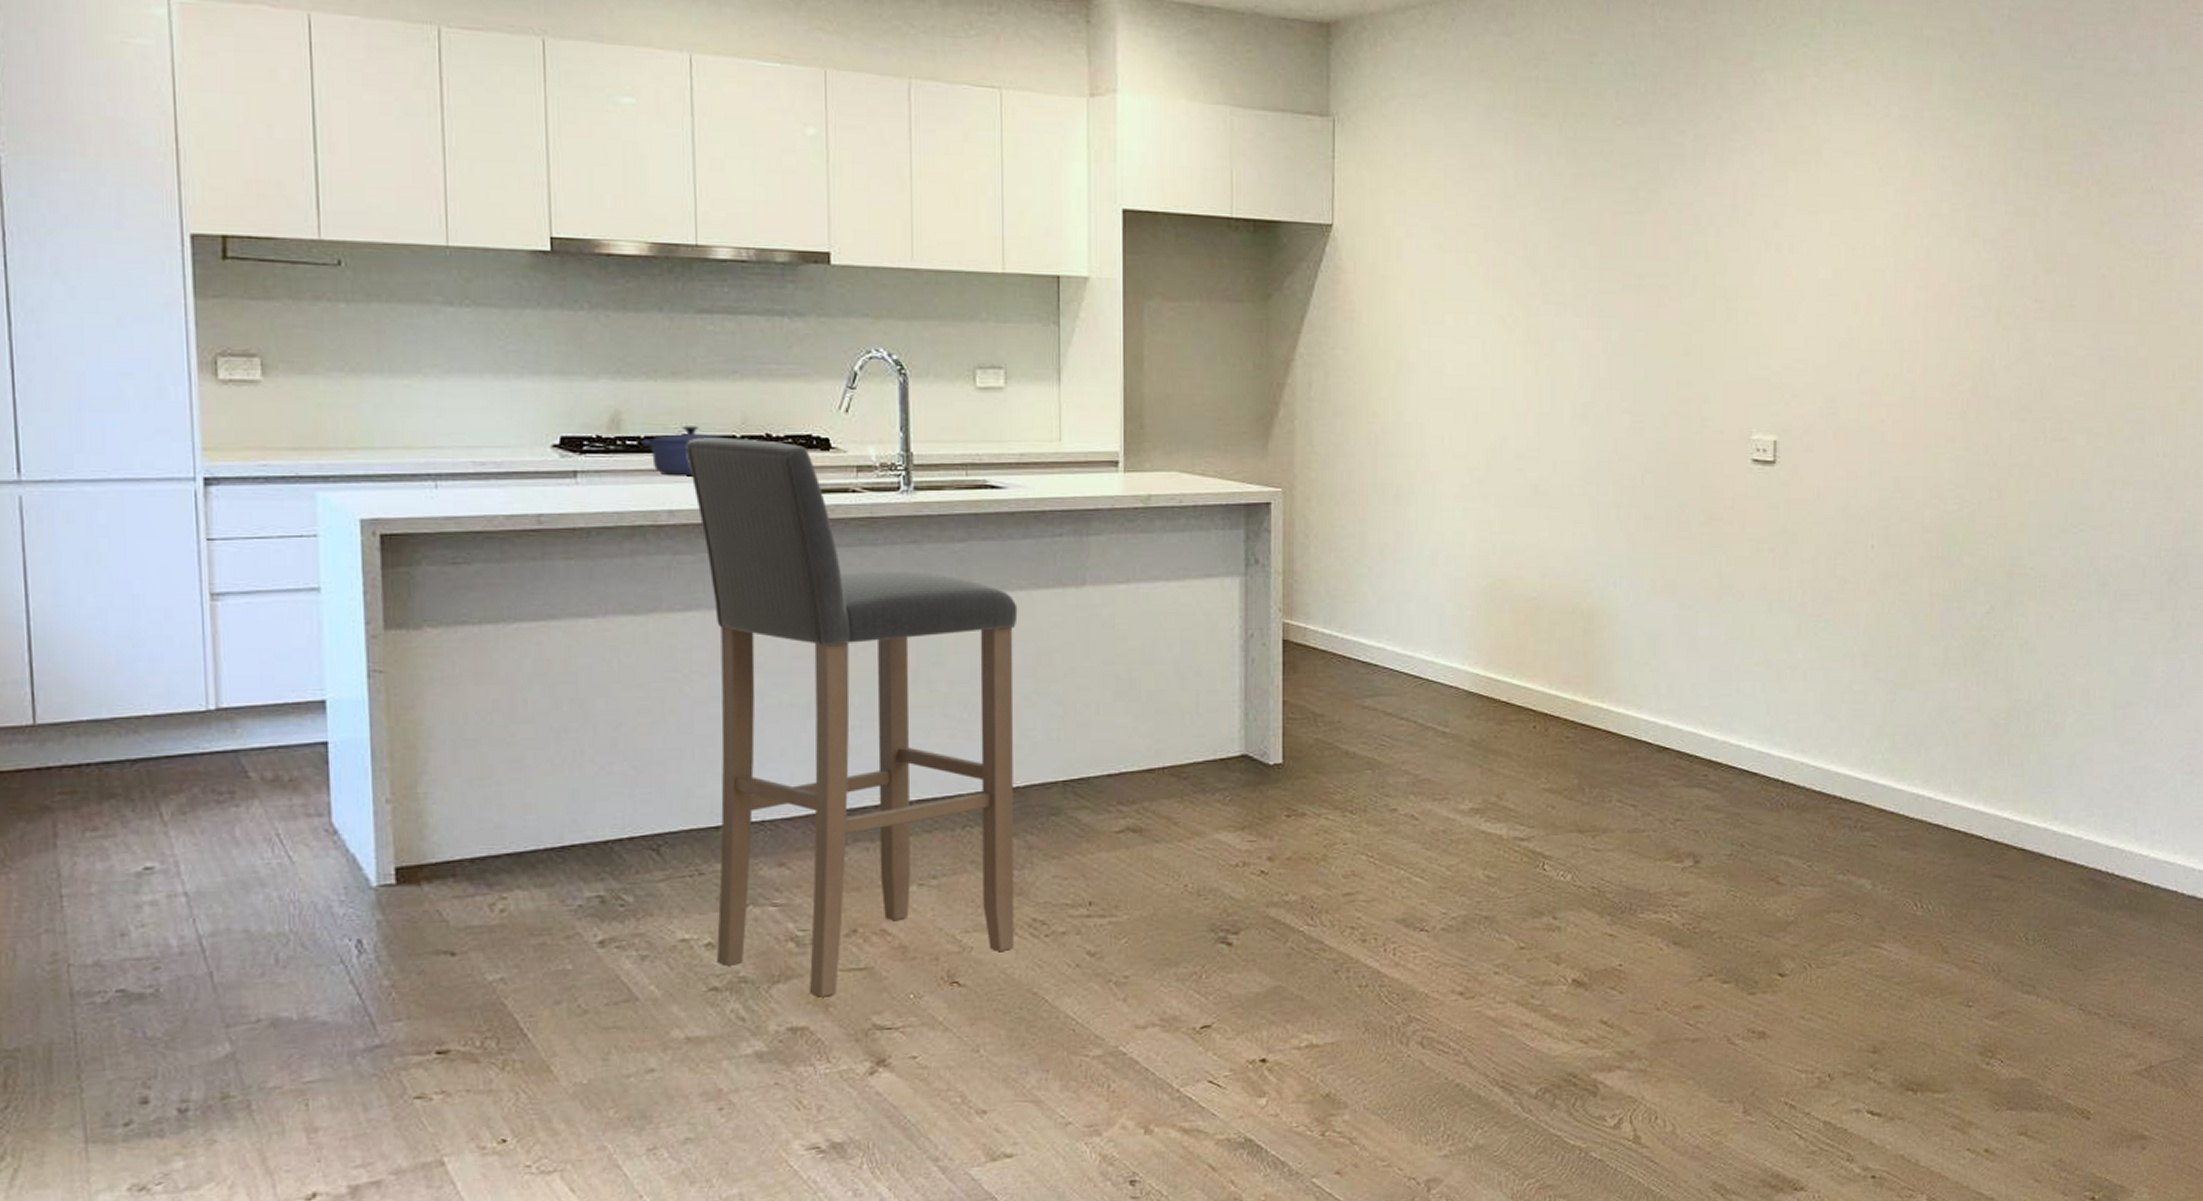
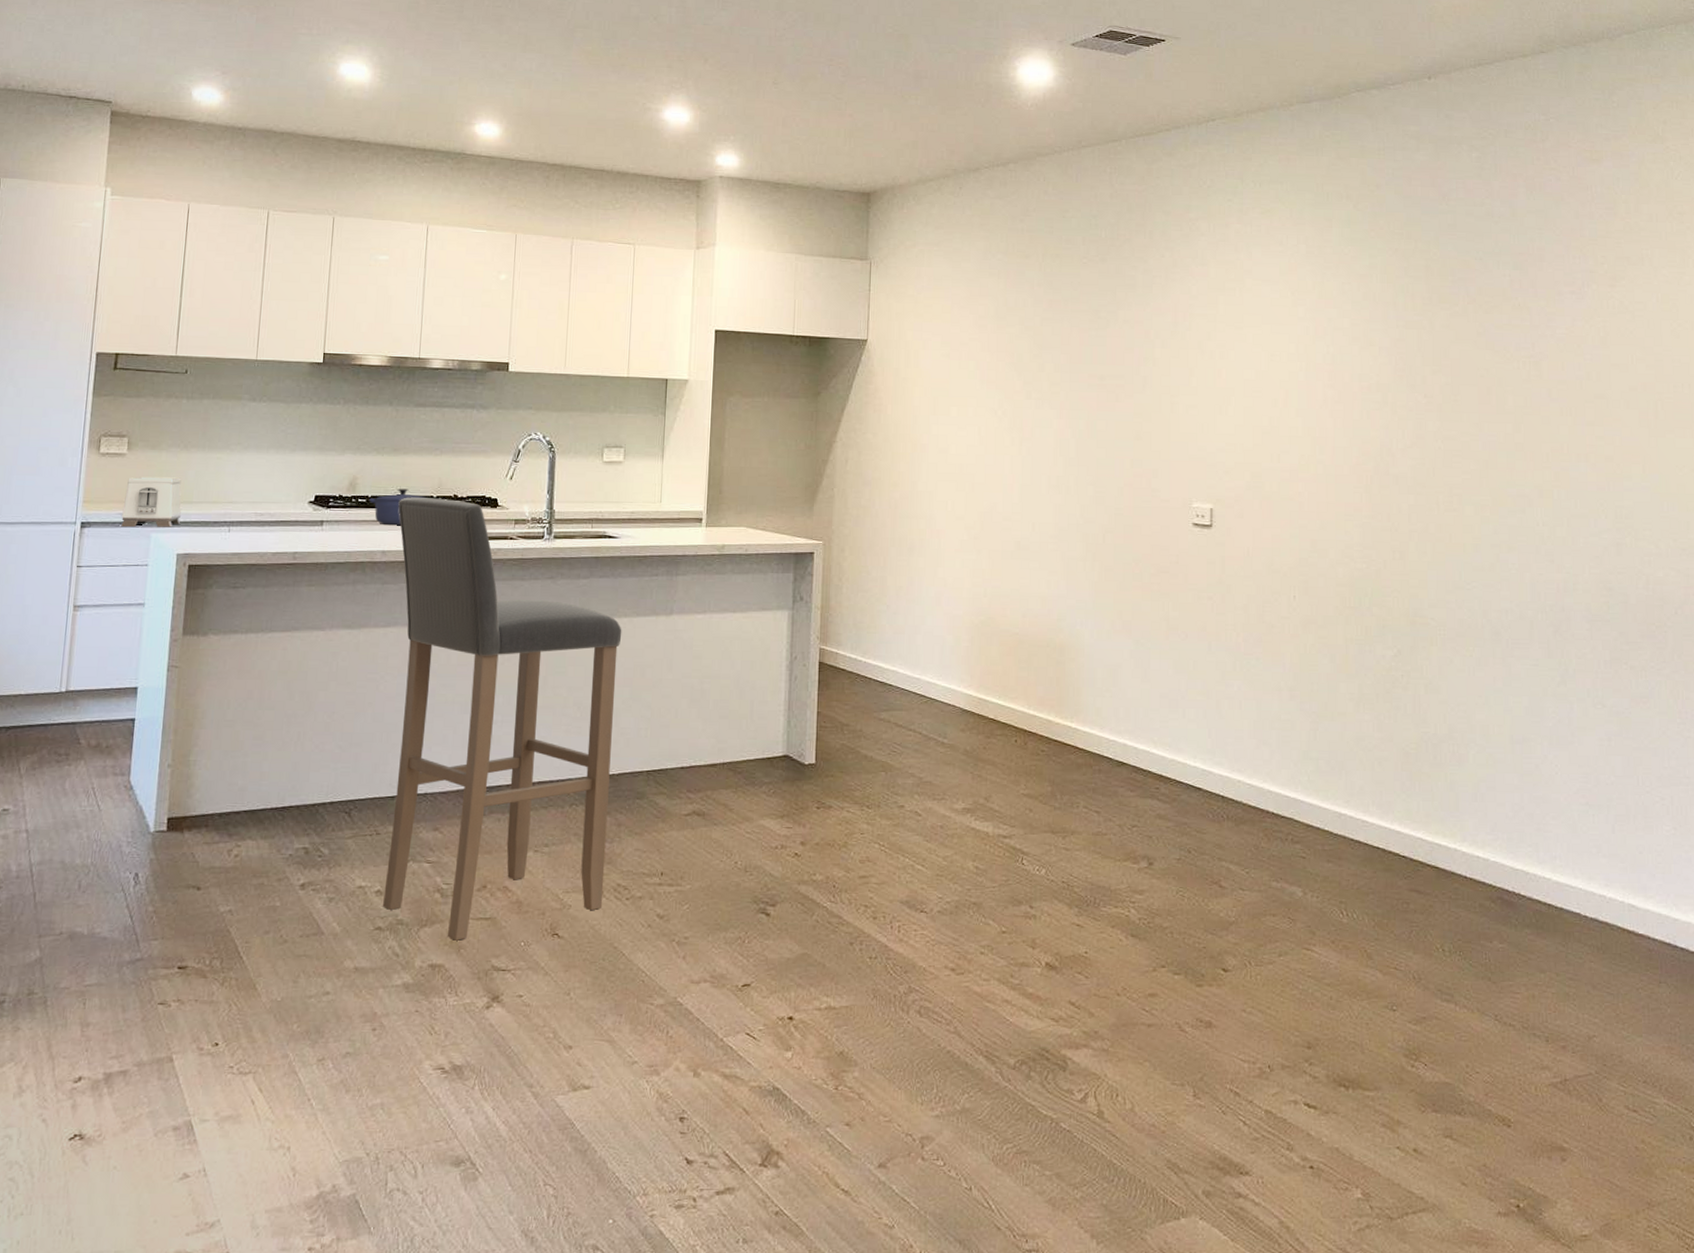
toaster: none [266,412,361,484] -> present [121,476,182,528]

